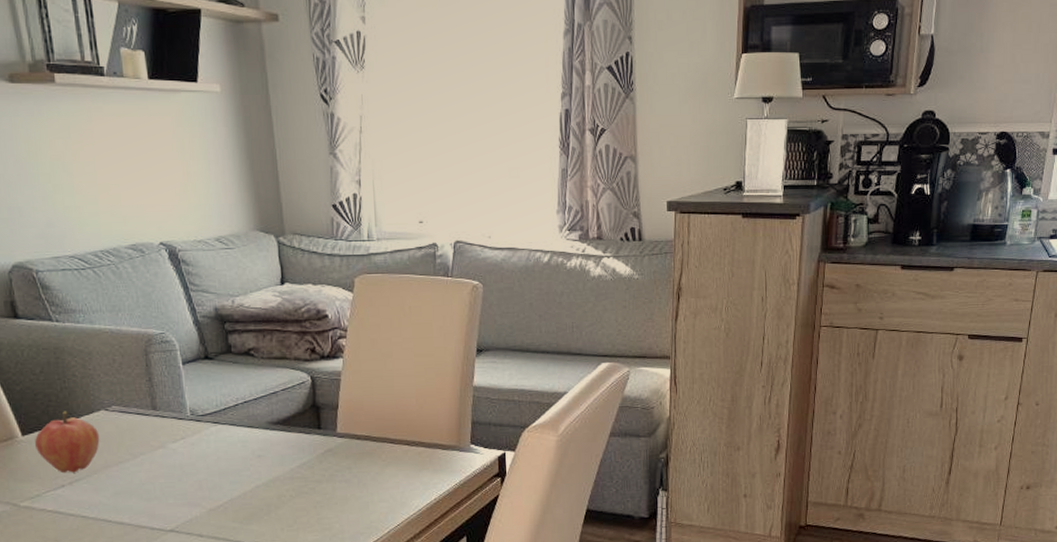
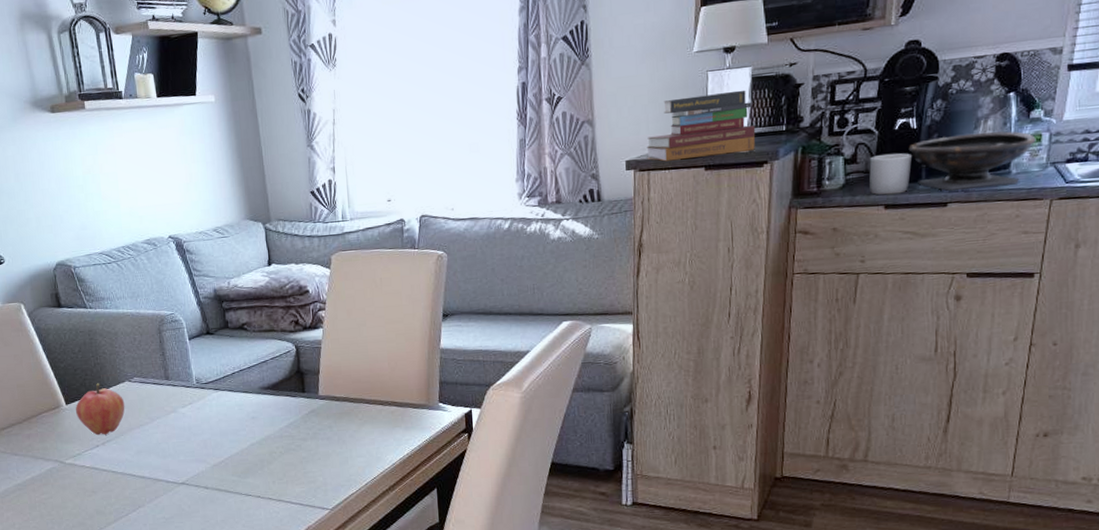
books: none [687,141,790,206] -> present [646,90,756,162]
mug: none [888,216,926,256] -> present [868,153,913,195]
bowl: none [922,204,1027,257] -> present [908,131,1036,192]

